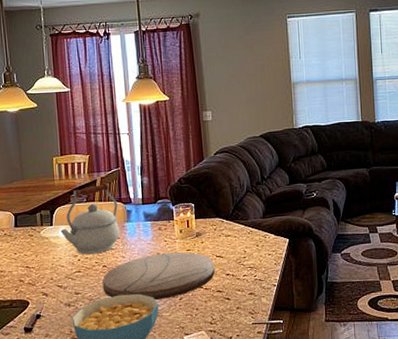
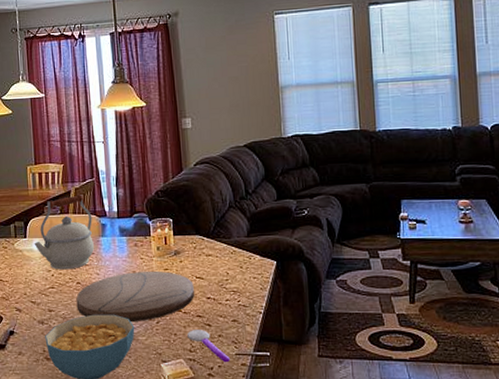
spoon: none [208,303,247,332] -> present [187,330,230,363]

